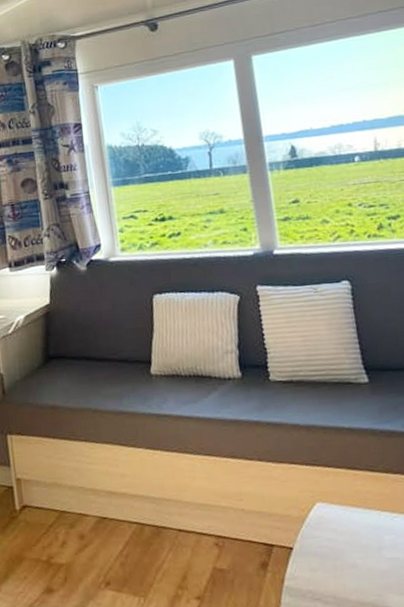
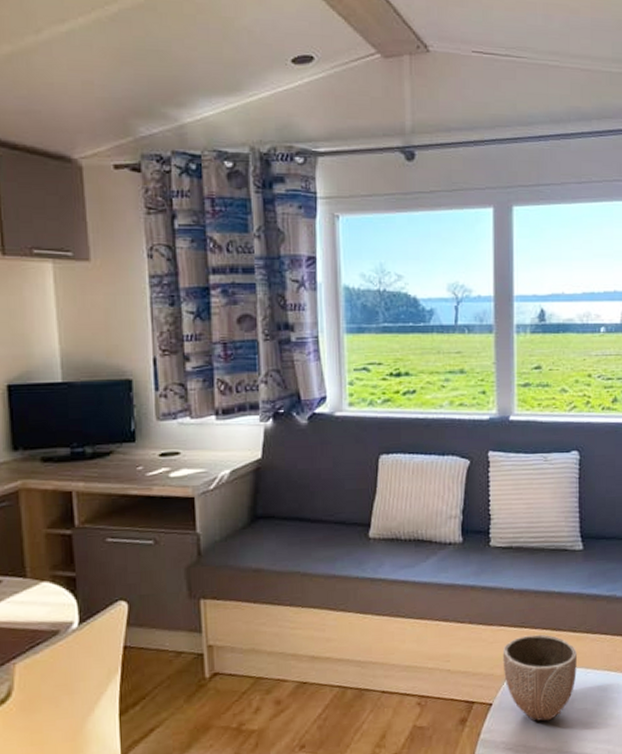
decorative bowl: none [296,473,382,571] -> present [502,634,578,722]

